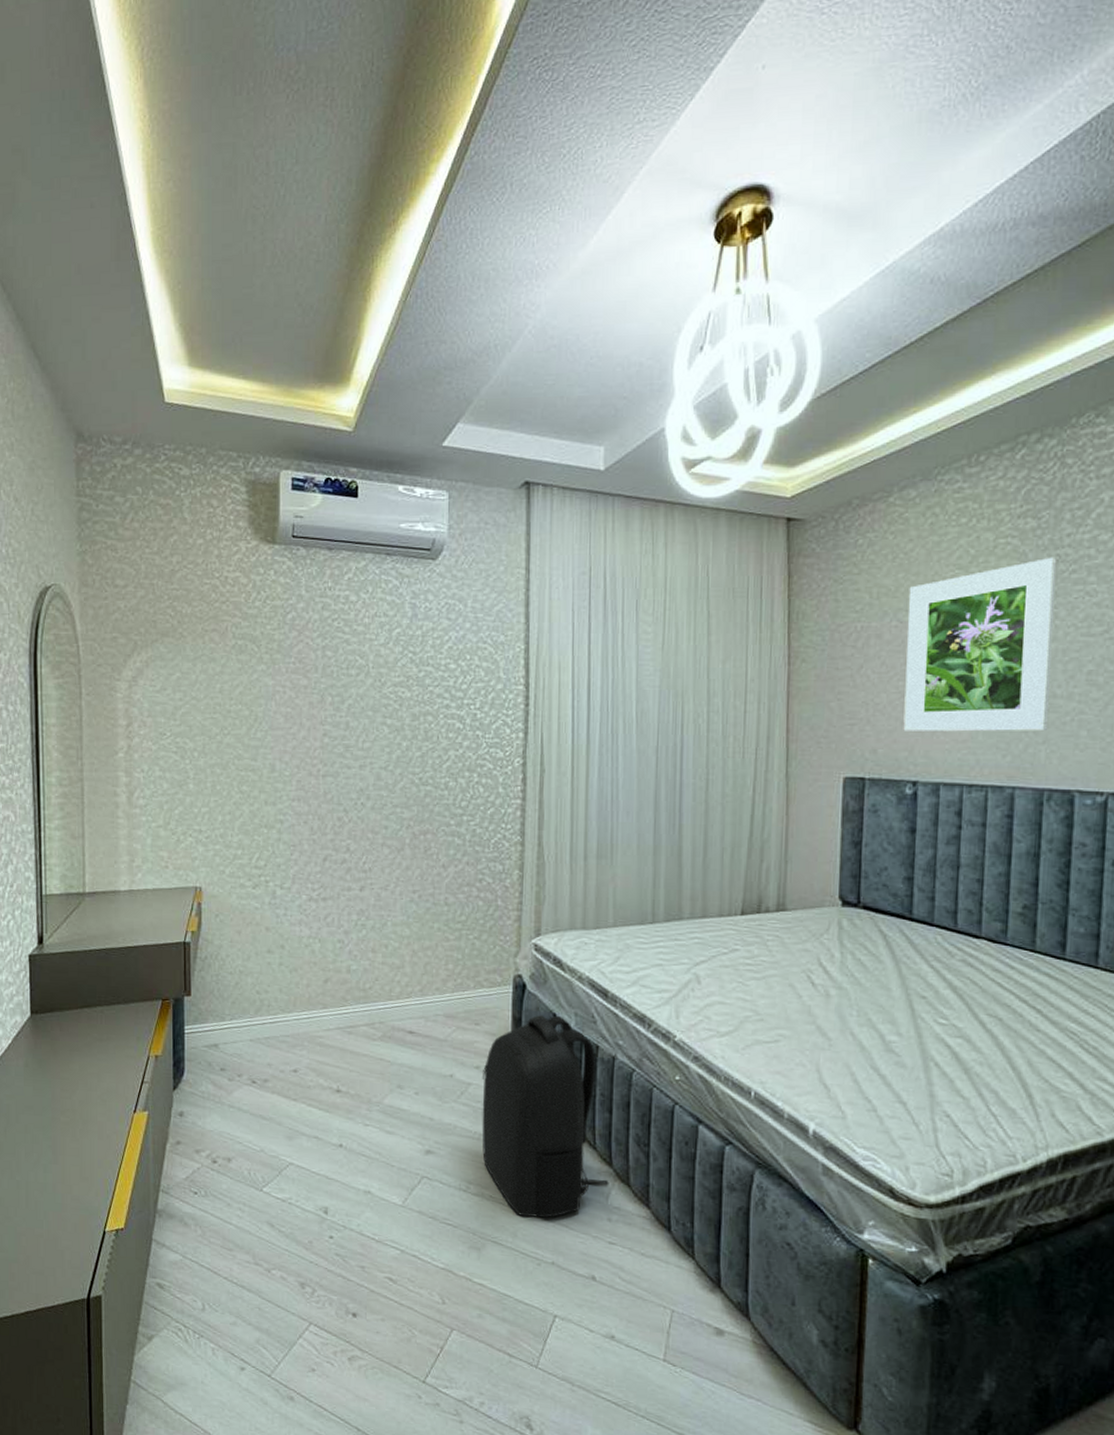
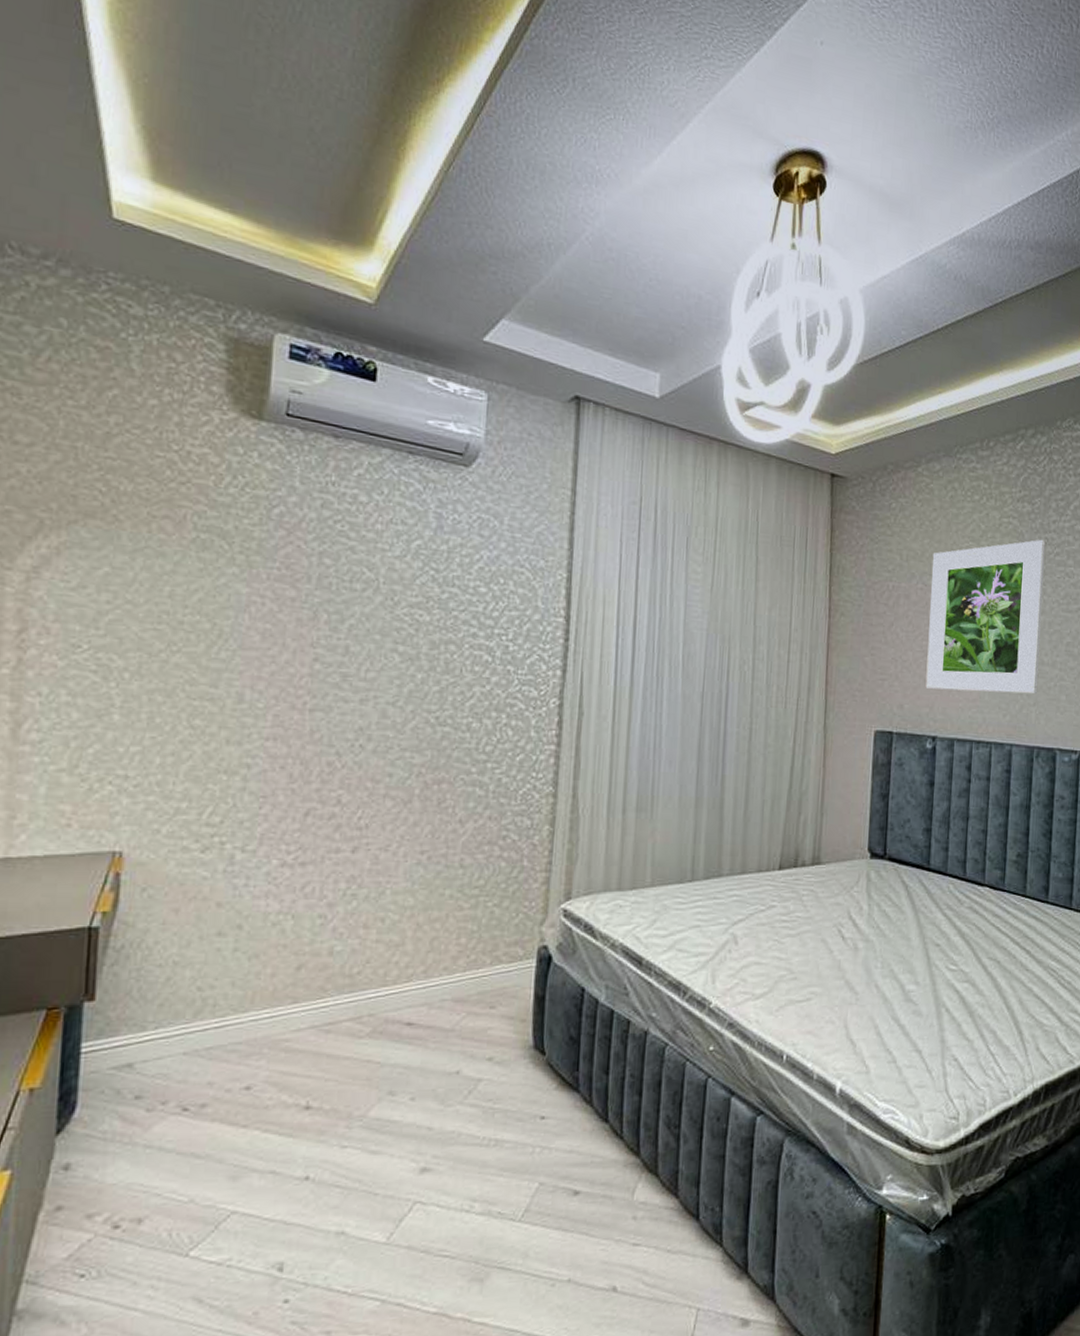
backpack: present [481,1015,609,1218] -> none [491,991,636,1232]

